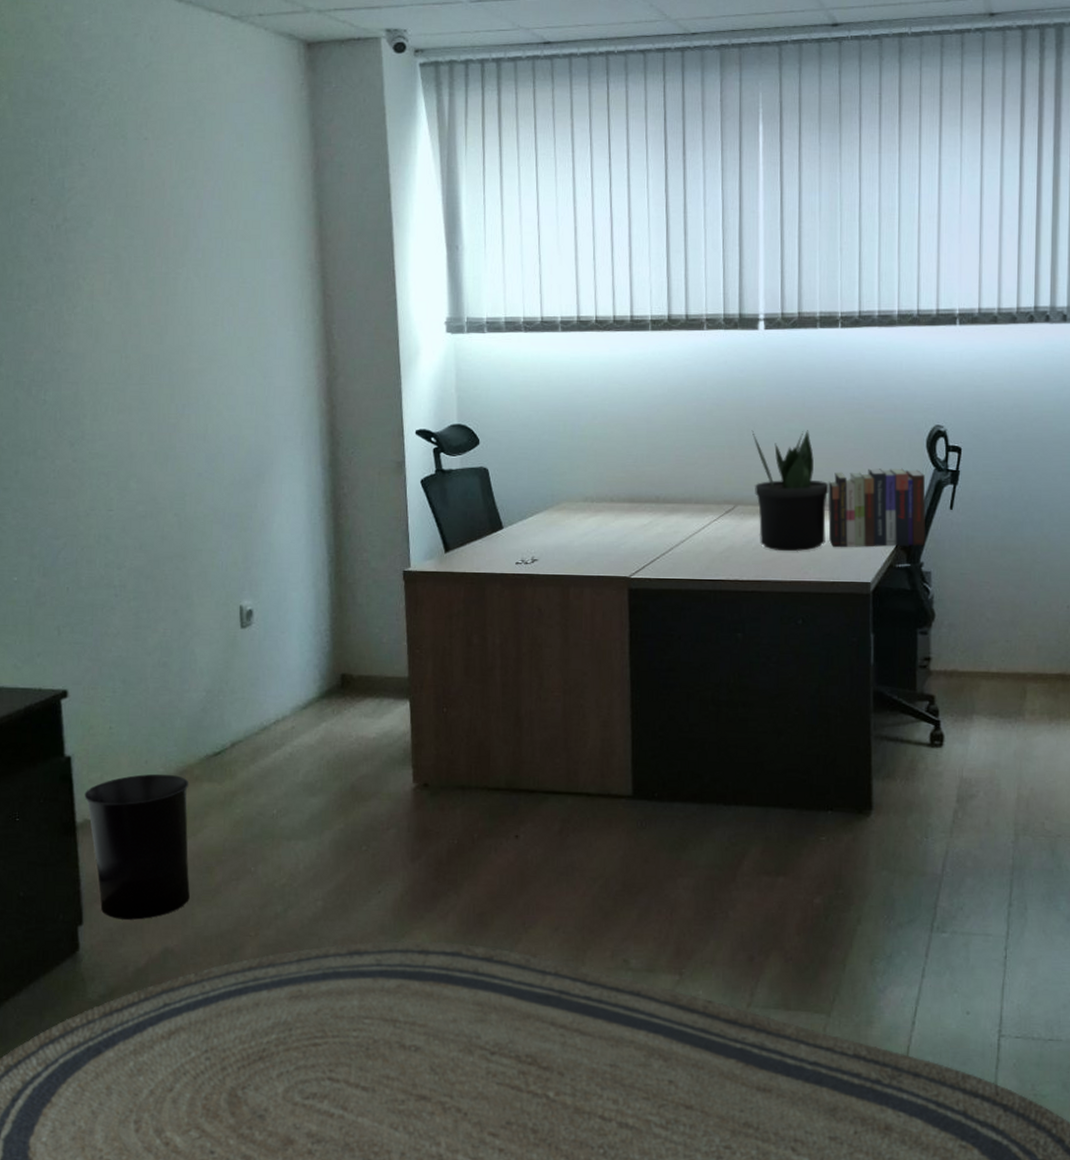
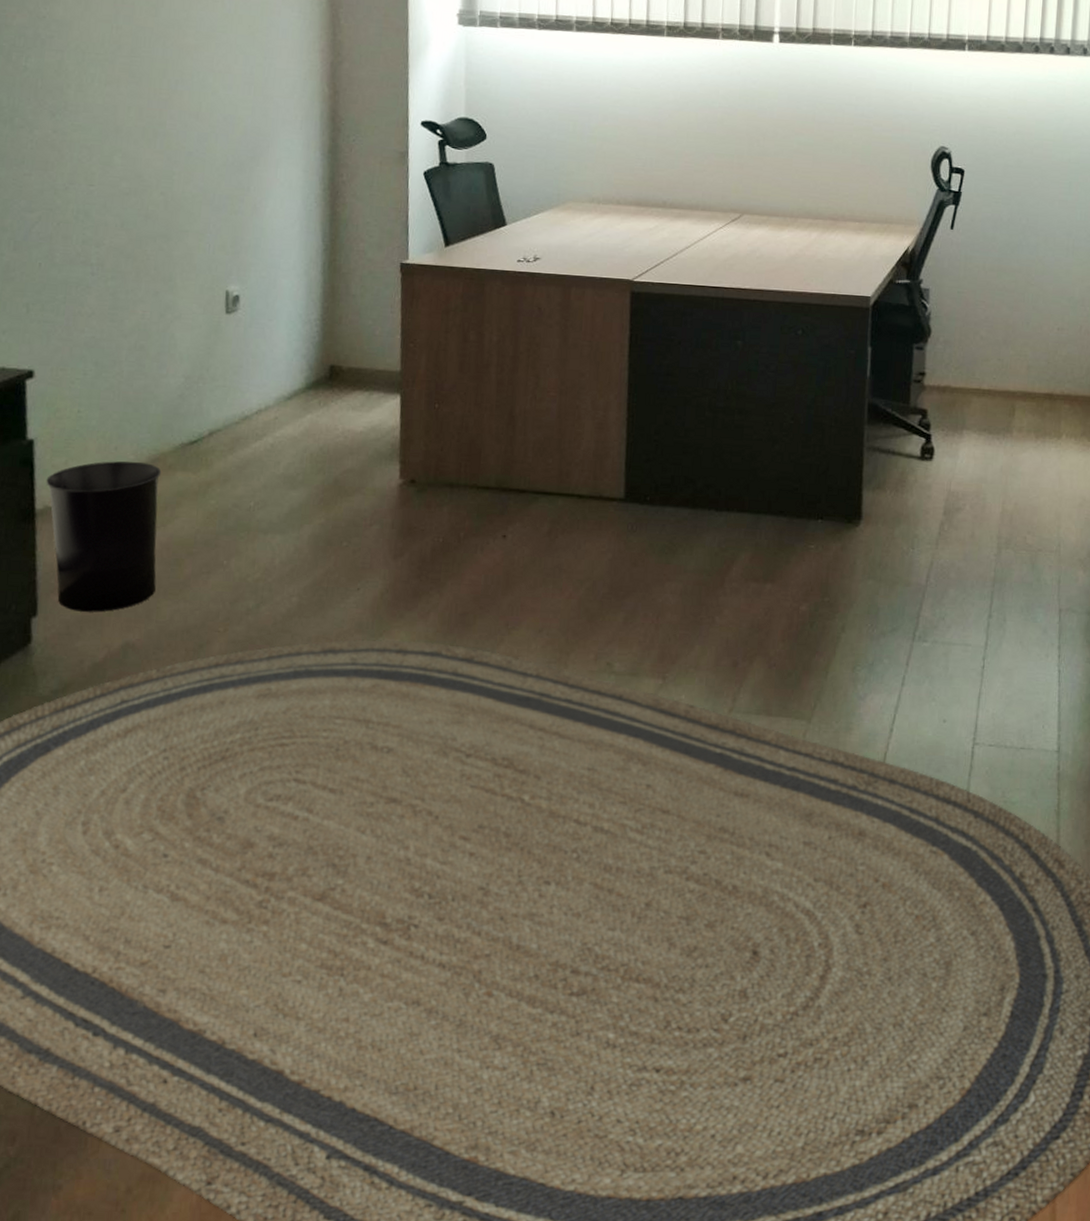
planter: present [751,430,829,551] -> none [761,141,835,263]
books: present [828,468,926,548] -> none [832,185,928,264]

